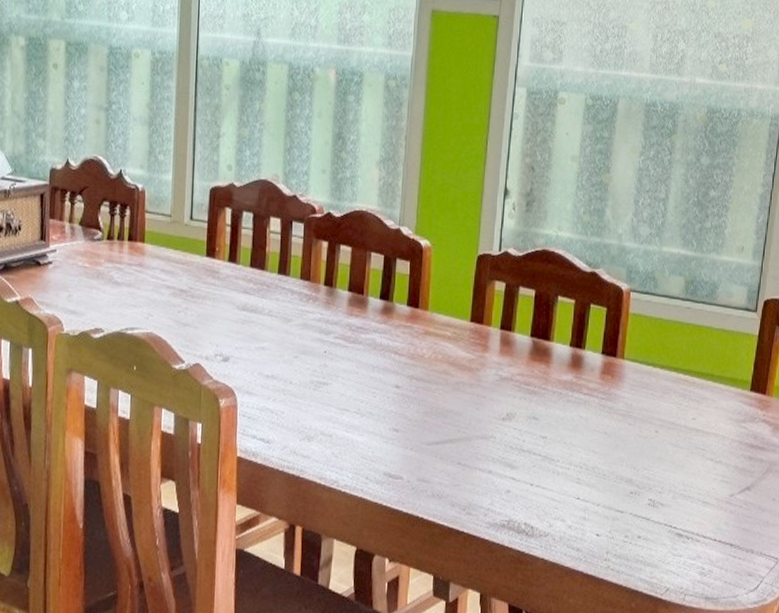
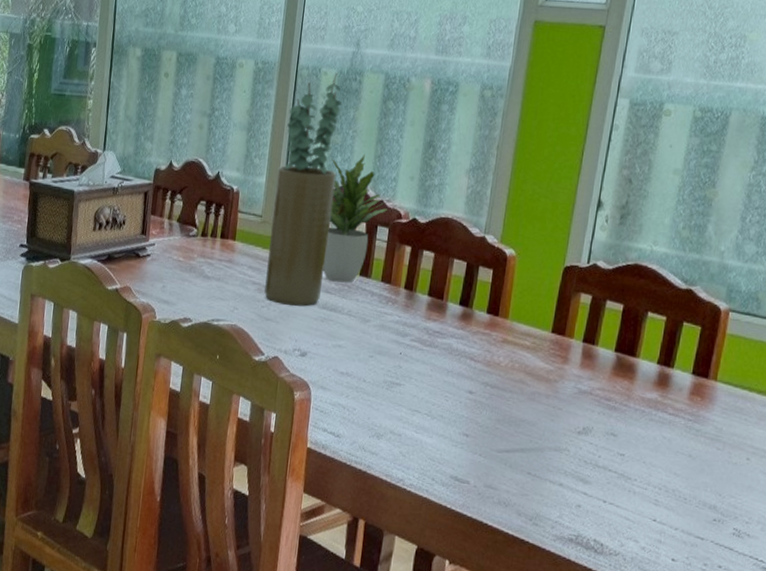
vase: none [180,62,247,310] -> present [264,72,342,307]
potted plant: none [240,147,302,282] -> present [323,154,388,283]

